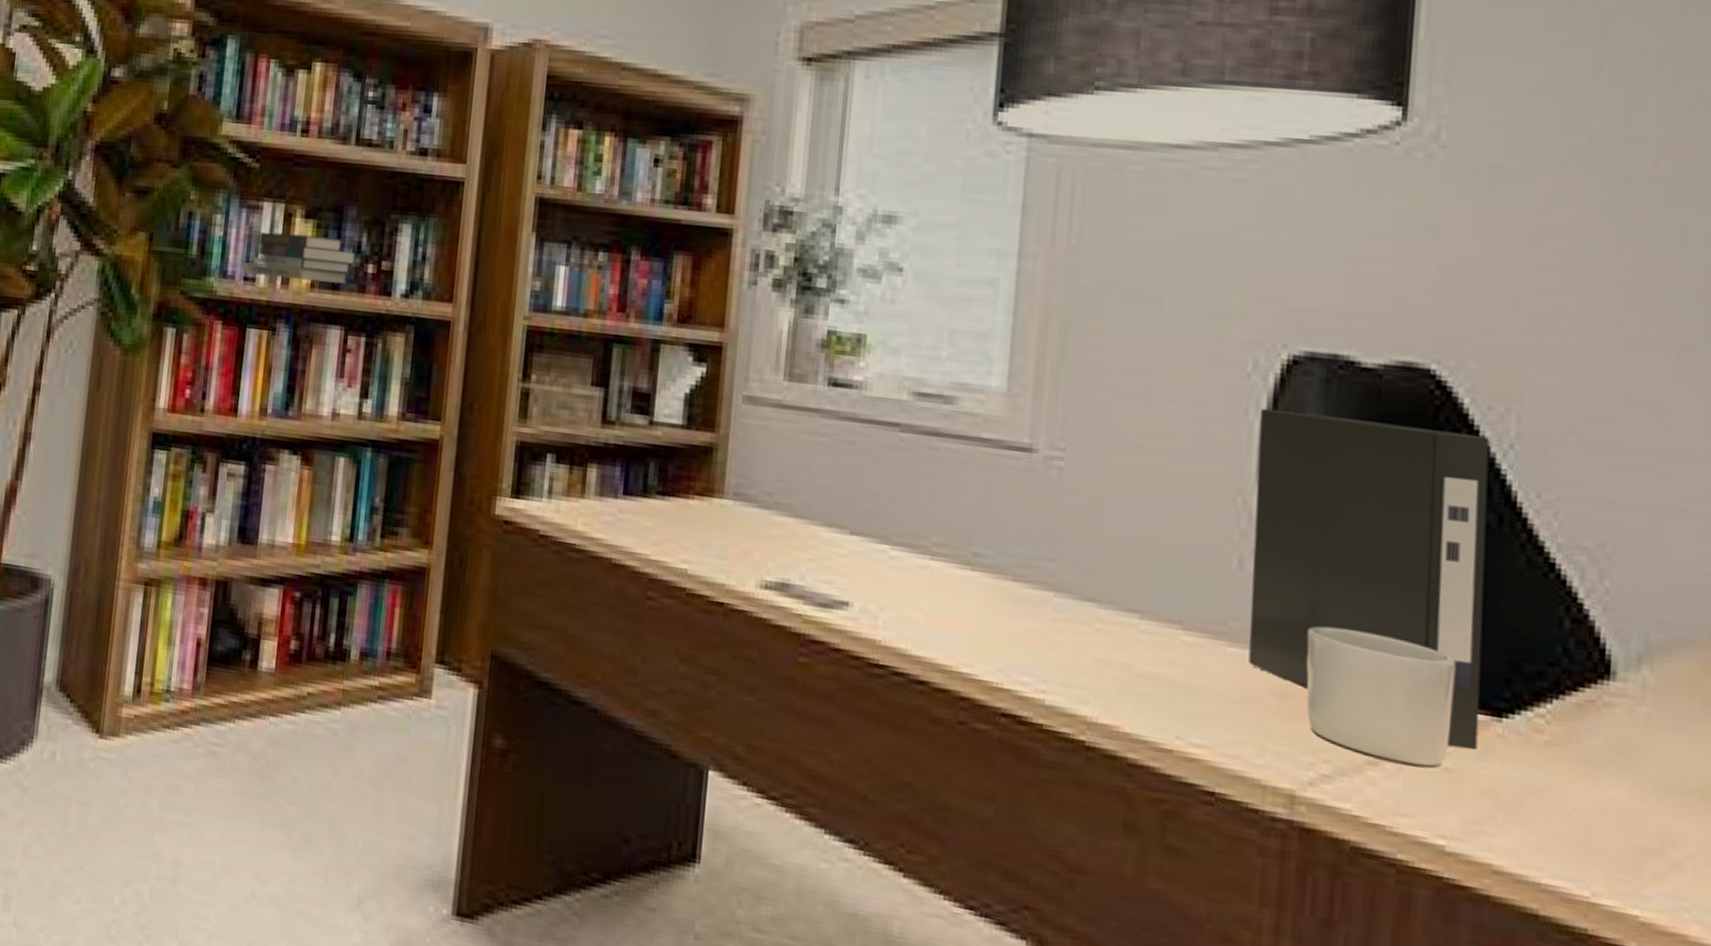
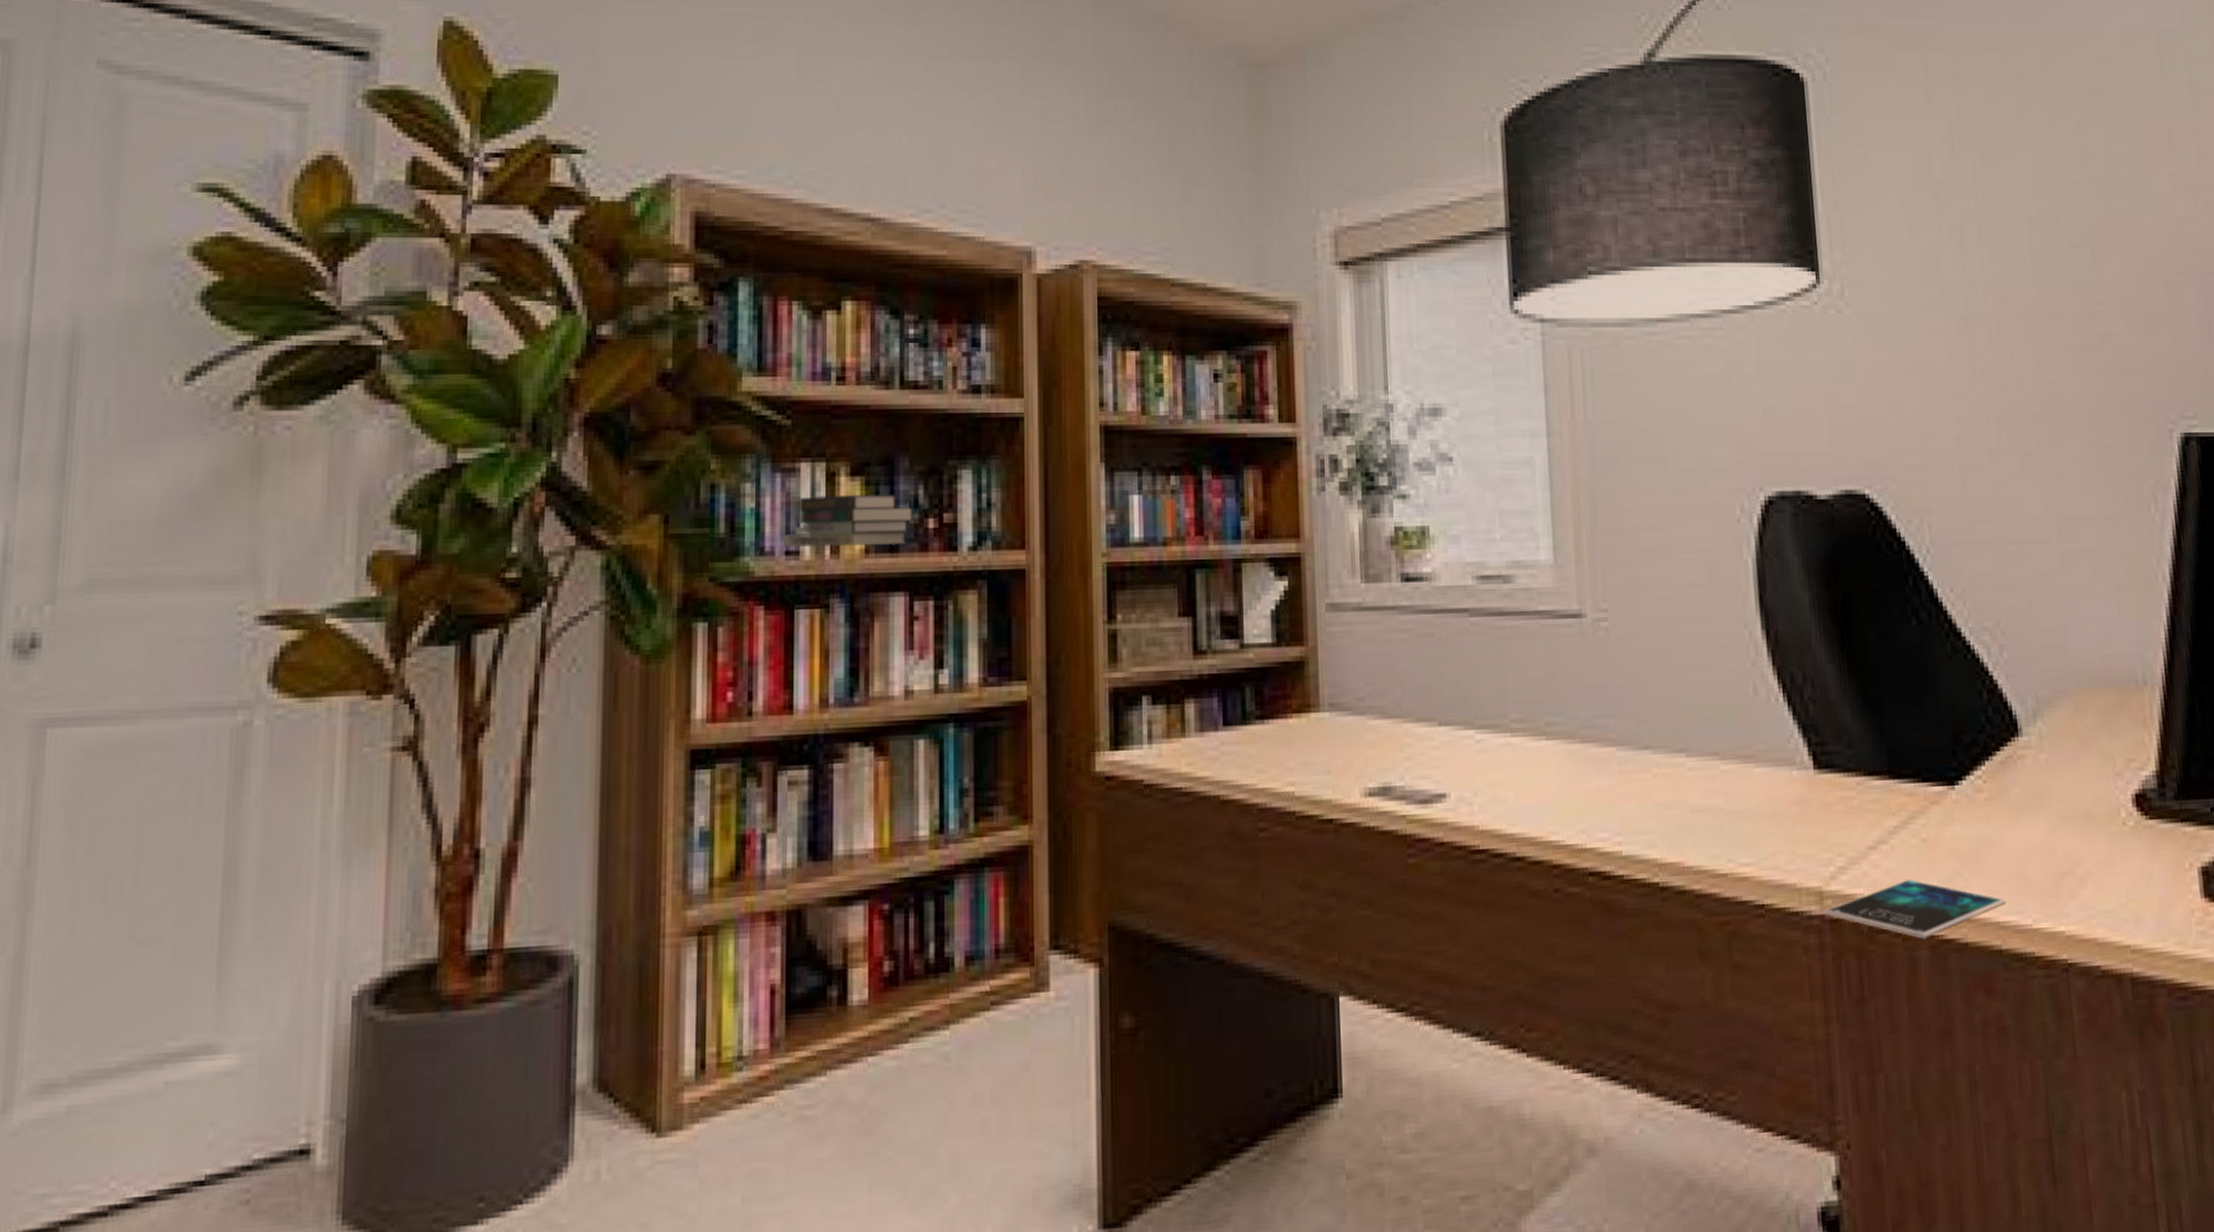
binder: present [1248,408,1490,751] -> none [1751,545,1942,820]
smartphone: none [1292,807,1556,878] -> present [1823,879,2007,939]
mug: present [1305,625,1456,769] -> none [1811,732,1923,844]

